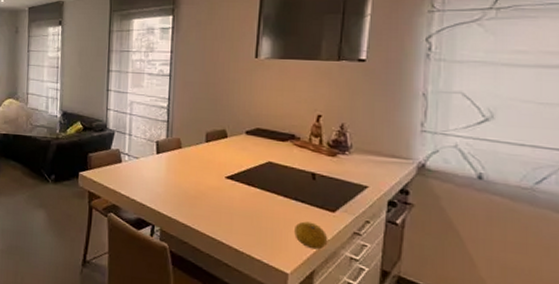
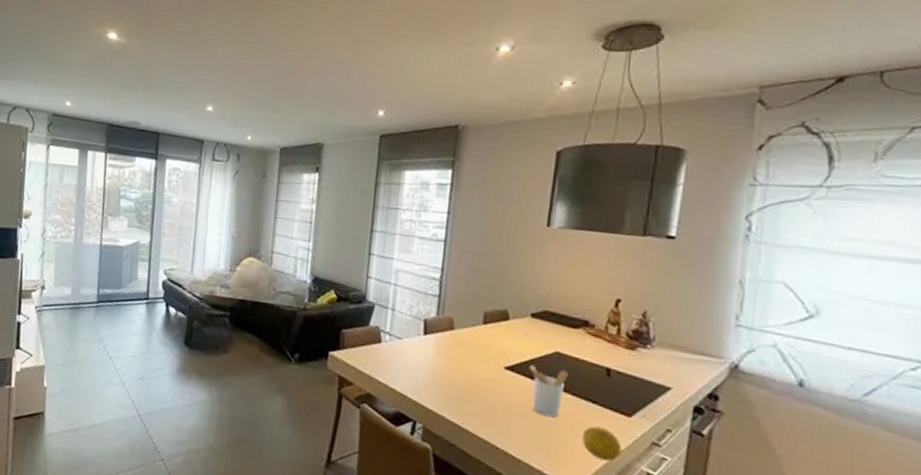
utensil holder: none [246,173,280,216] -> present [529,364,568,418]

